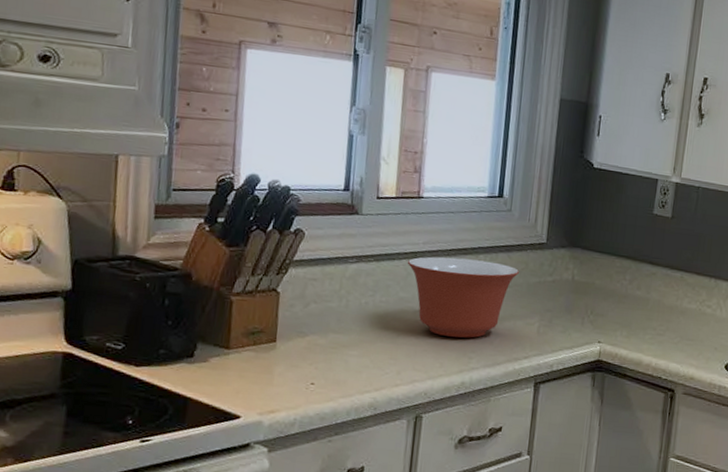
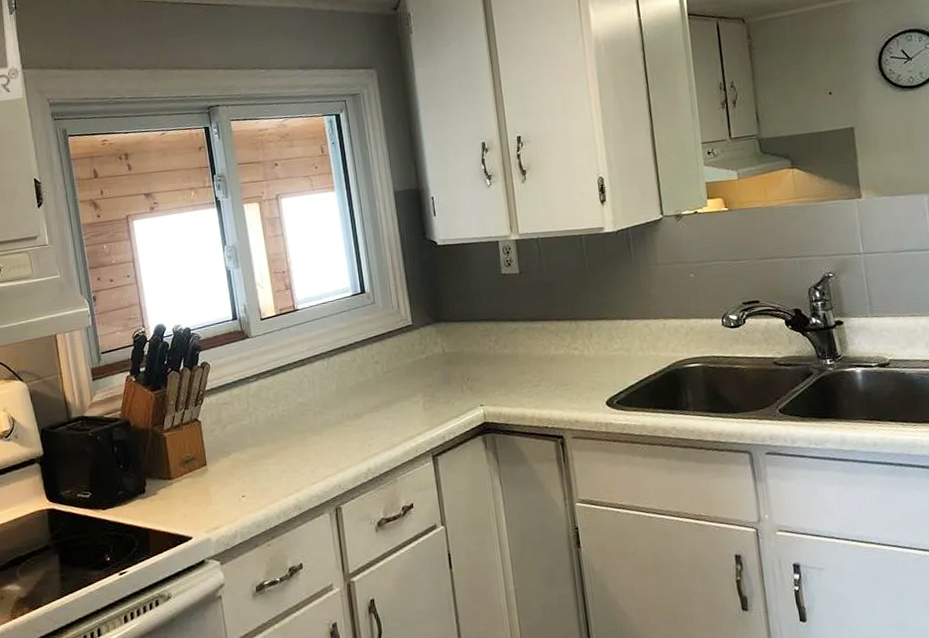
mixing bowl: present [407,256,520,338] -> none [297,352,396,430]

